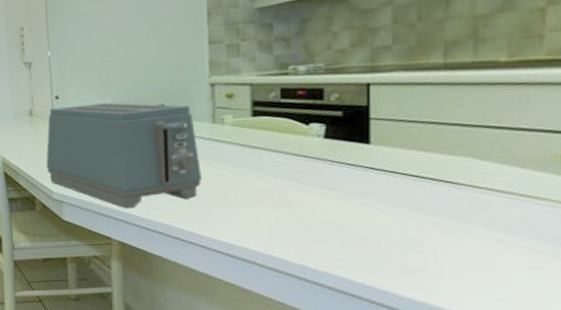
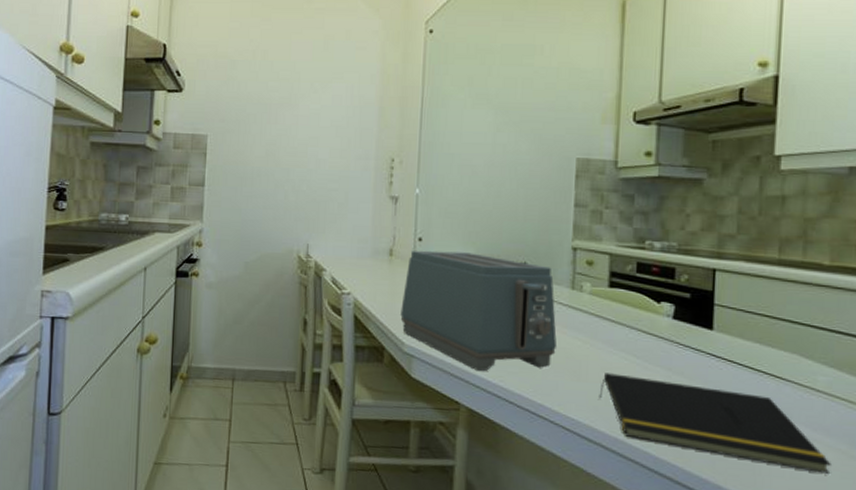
notepad: none [250,196,516,271] -> present [599,373,831,474]

